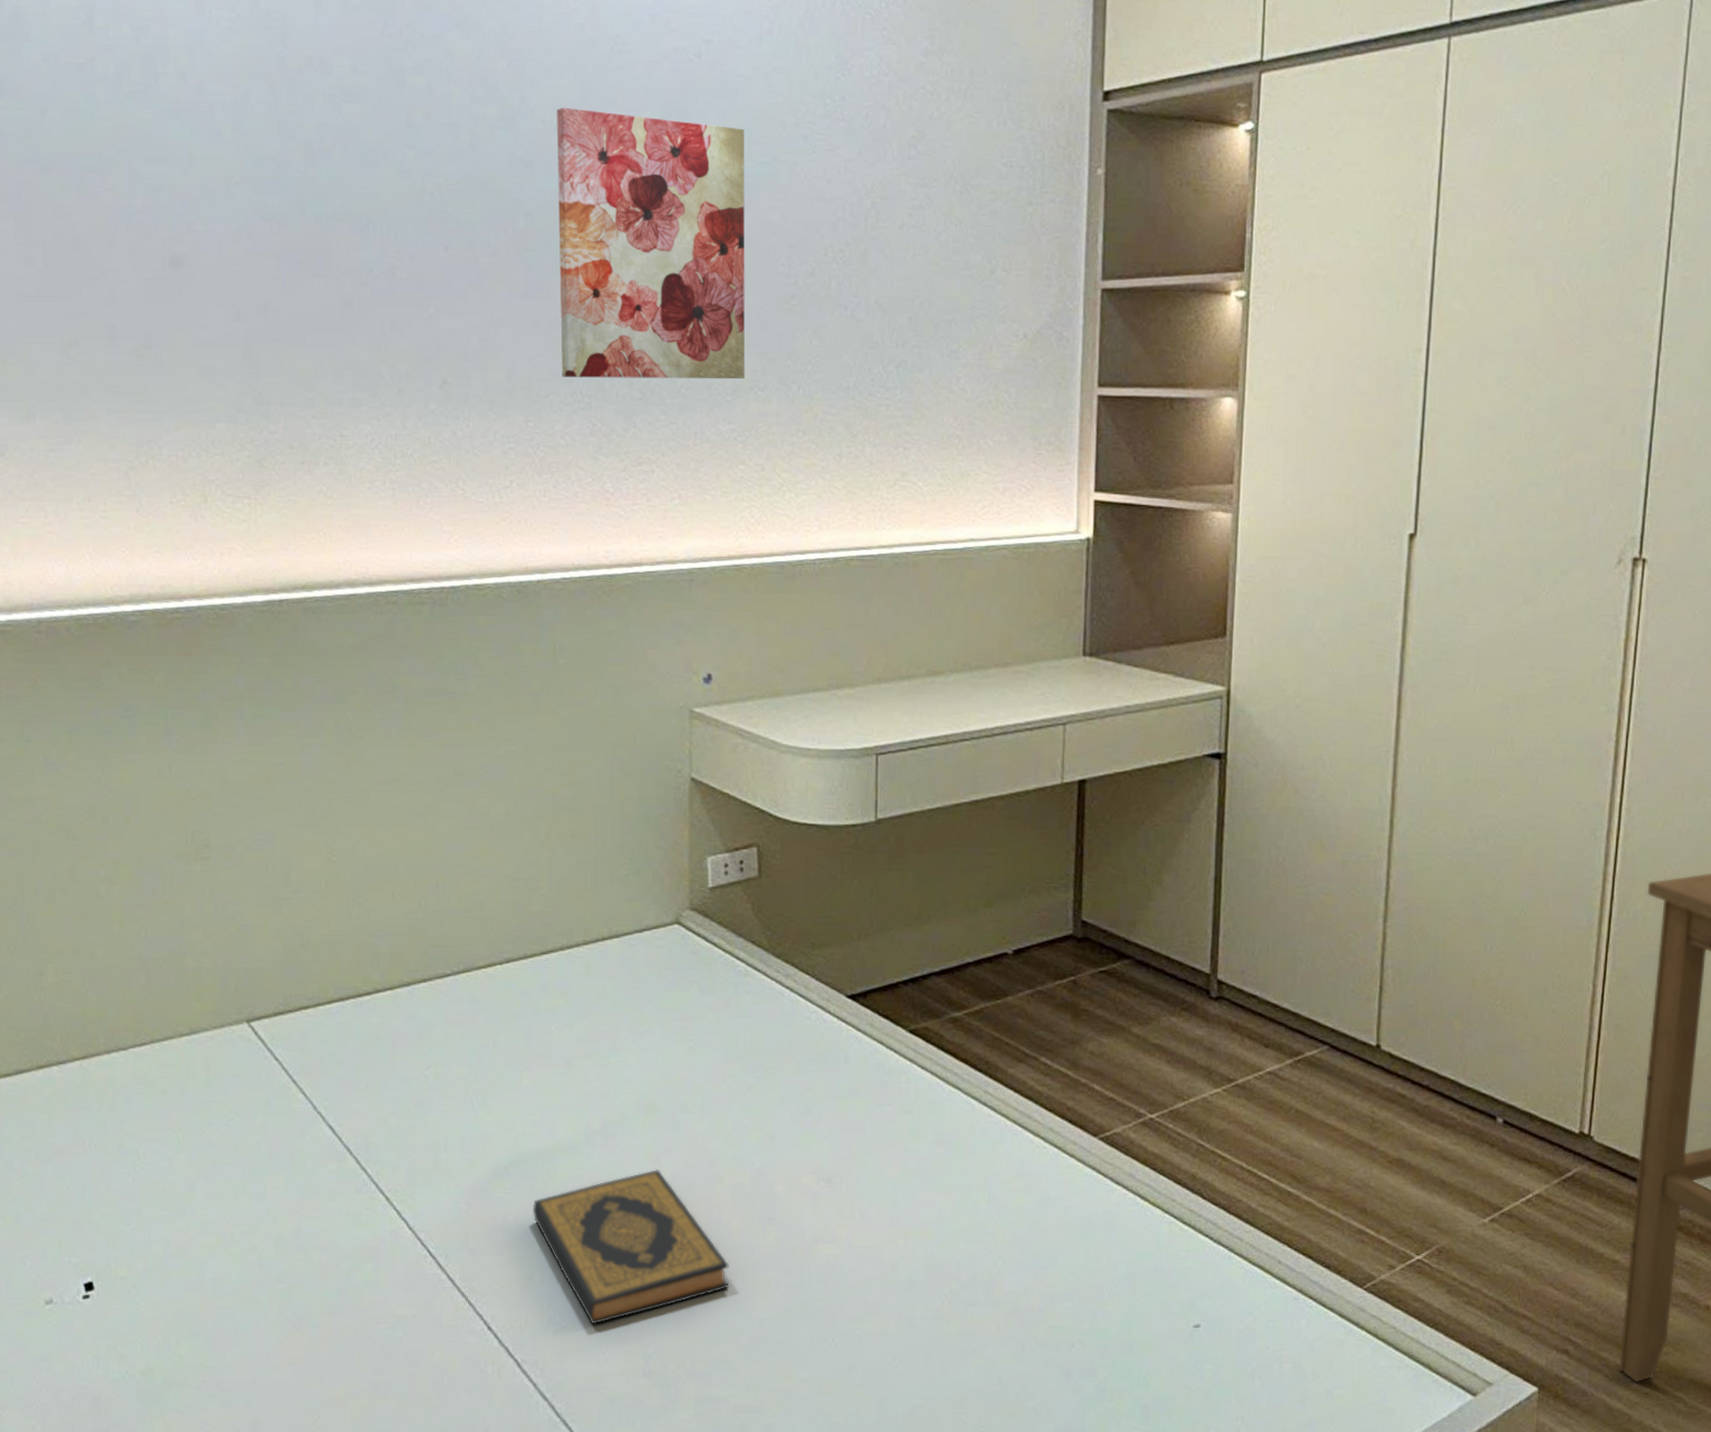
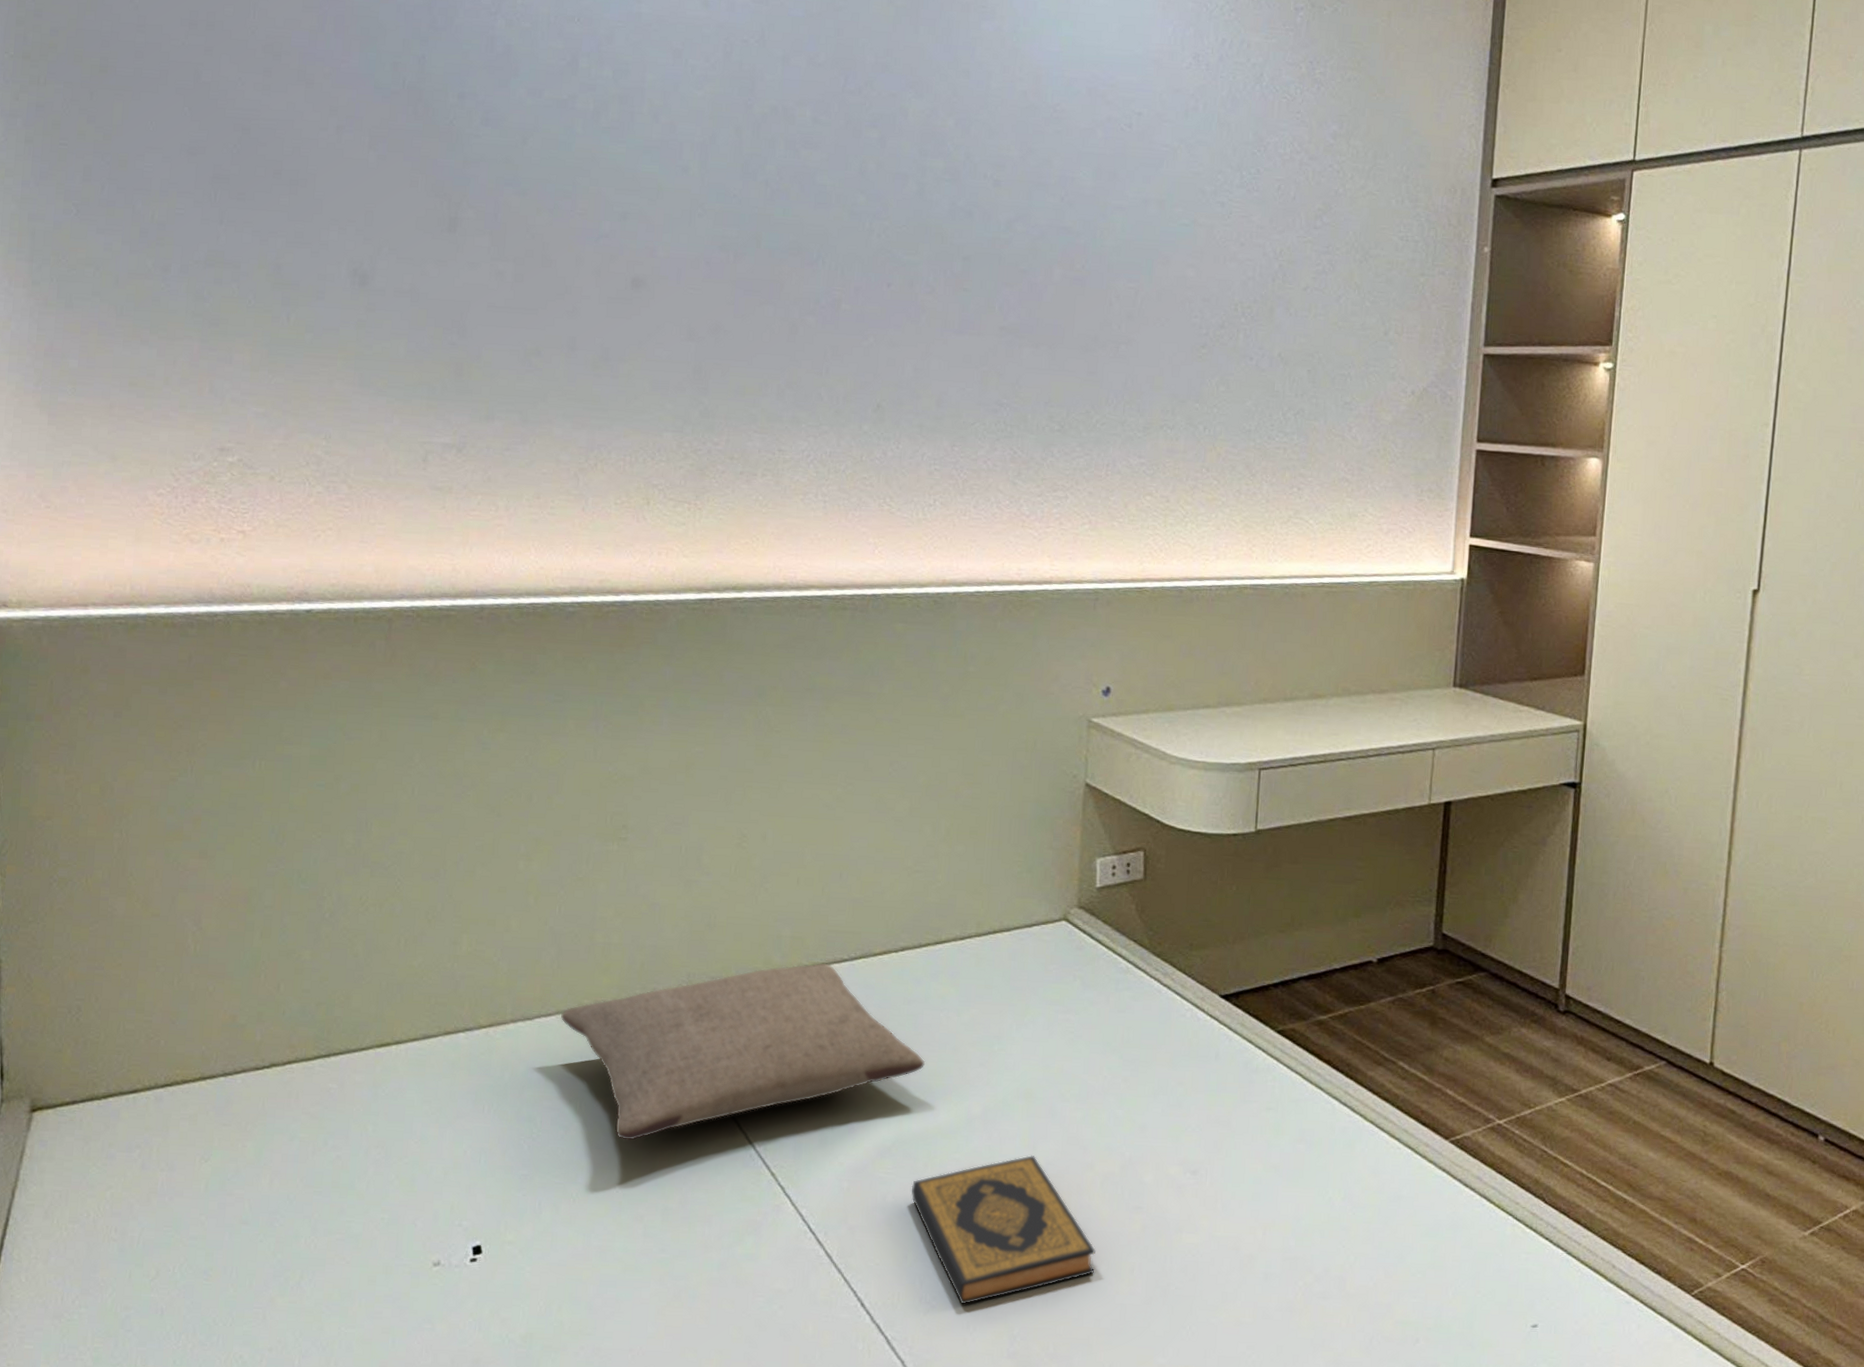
pillow: none [155,979,539,1170] -> present [560,963,926,1141]
wall art: present [556,107,746,380] -> none [987,164,1168,418]

